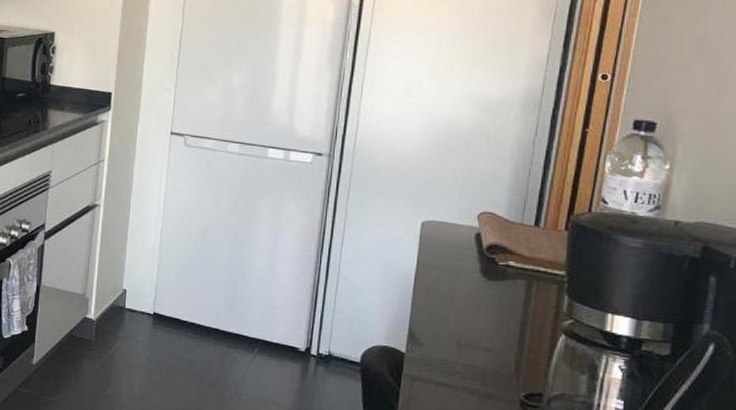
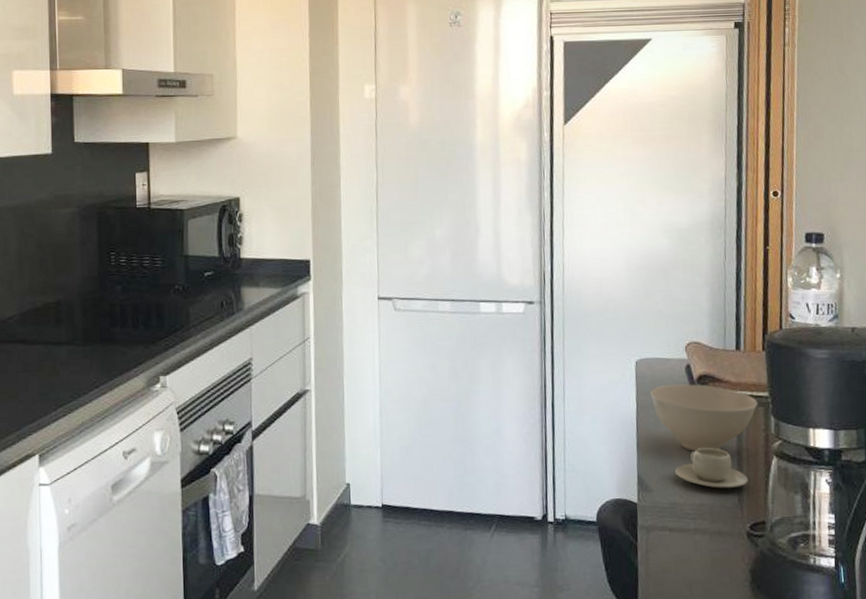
bowl: none [433,248,552,318] -> present [650,384,758,451]
teacup: none [449,312,529,357] -> present [674,447,748,489]

